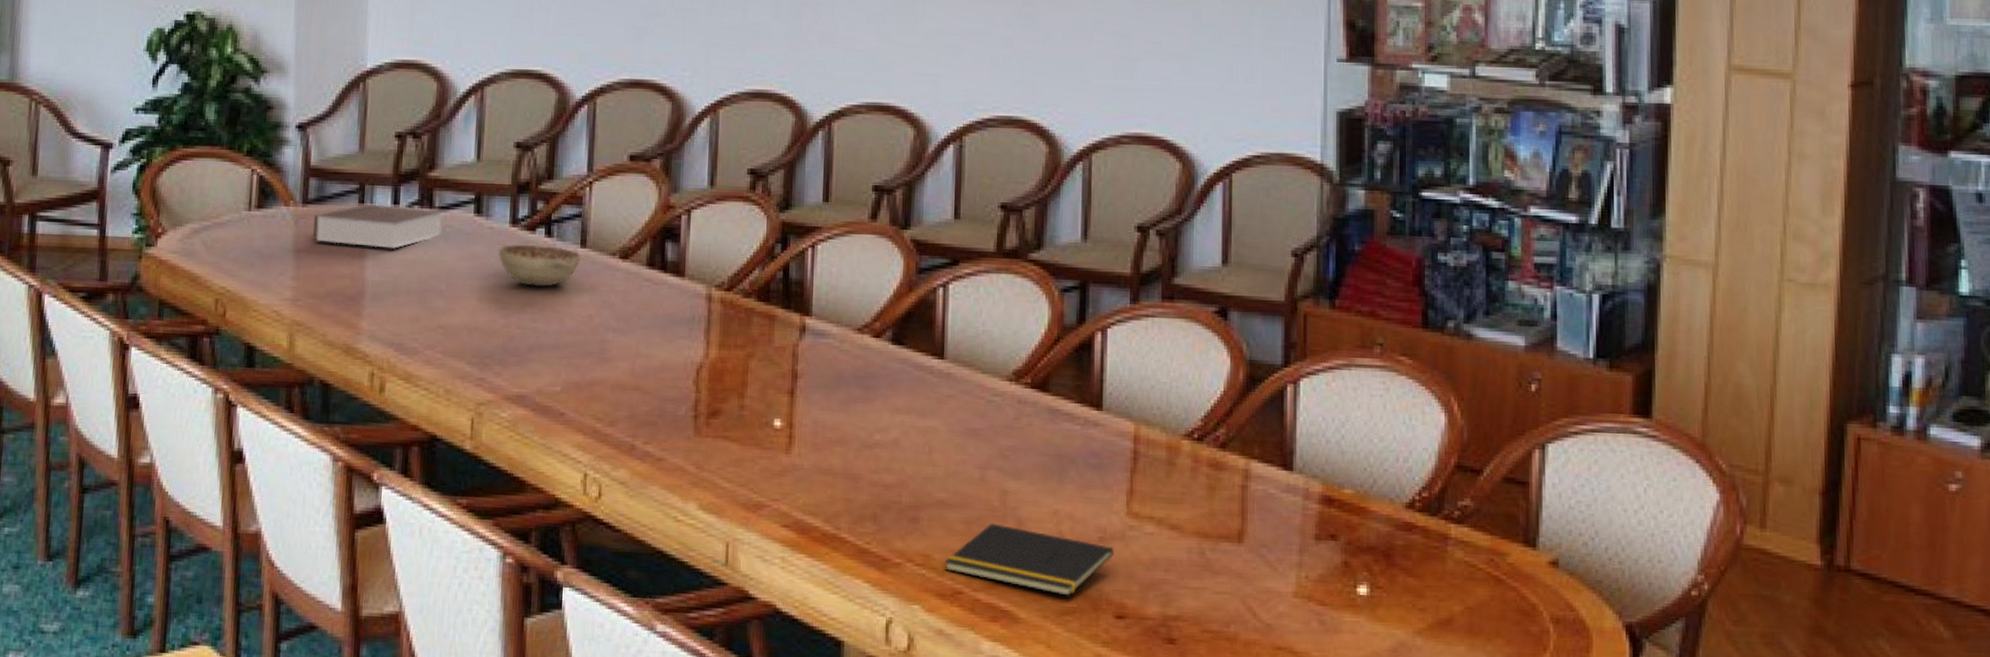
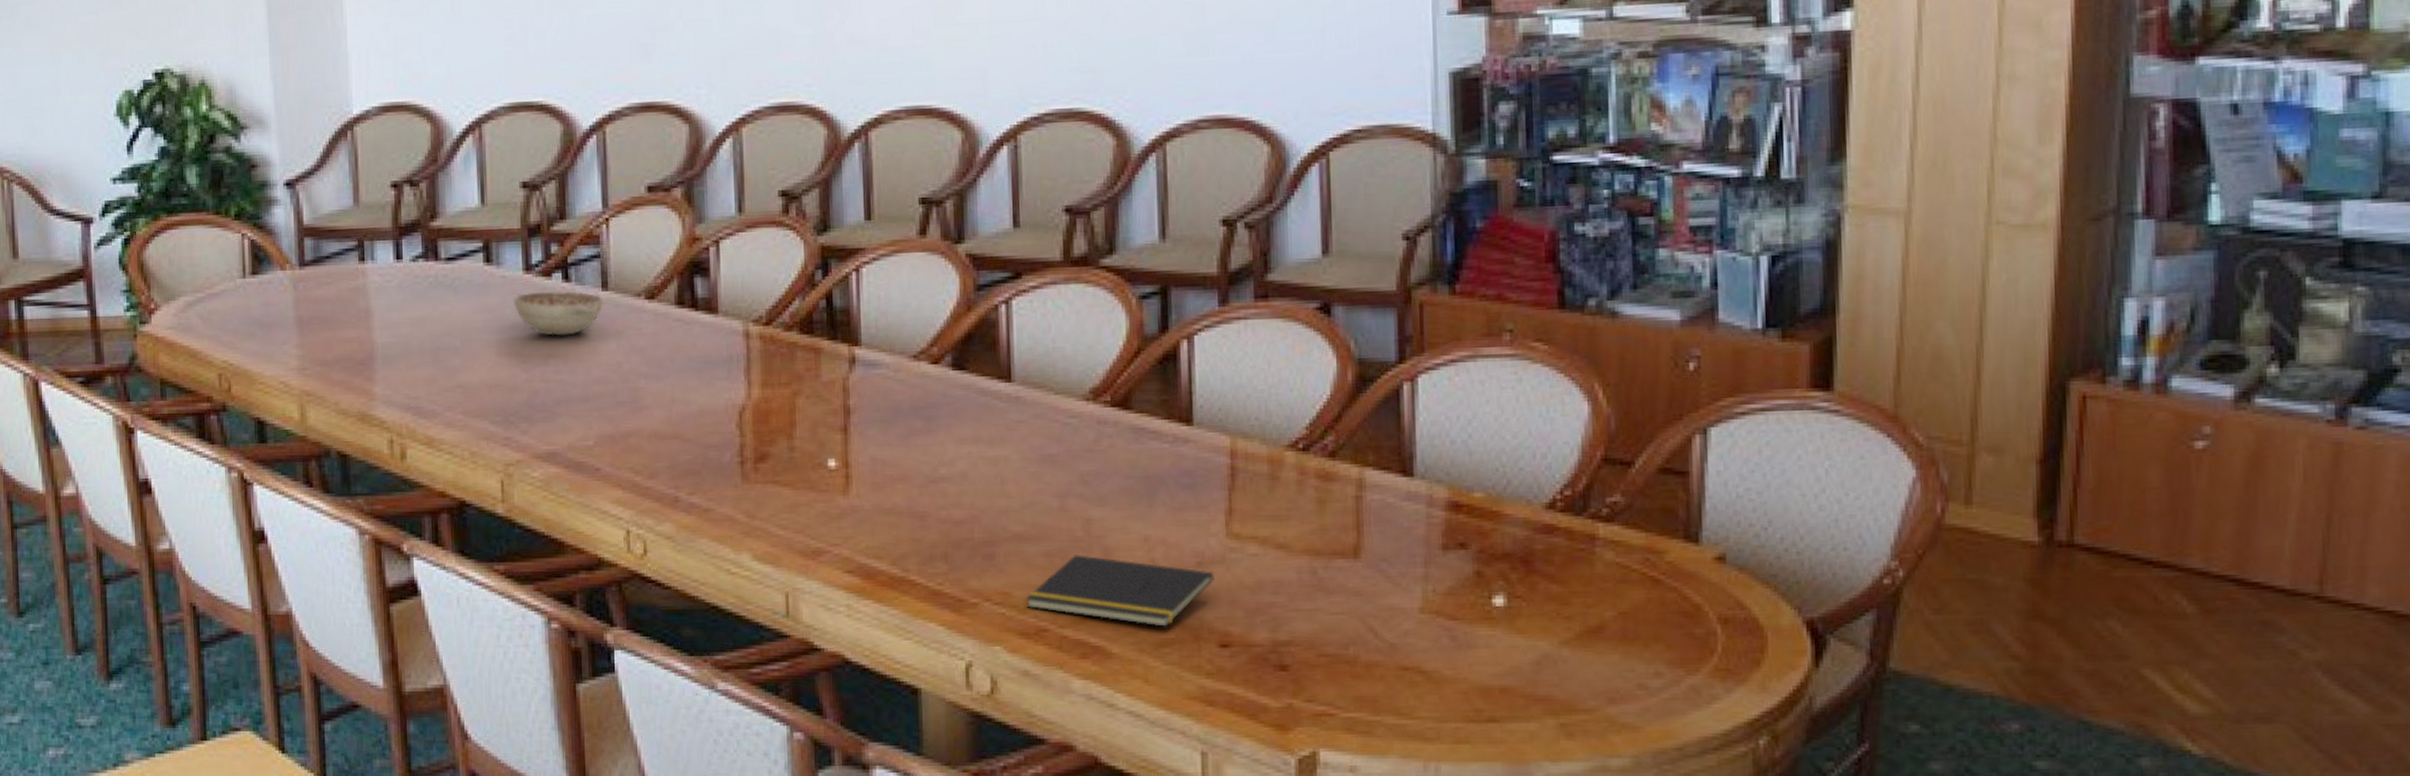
book: present [312,204,444,249] -> none [313,260,451,307]

